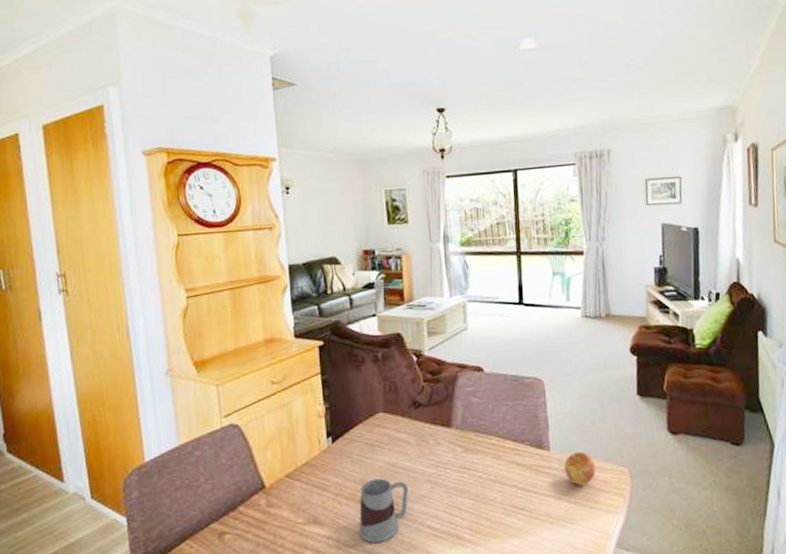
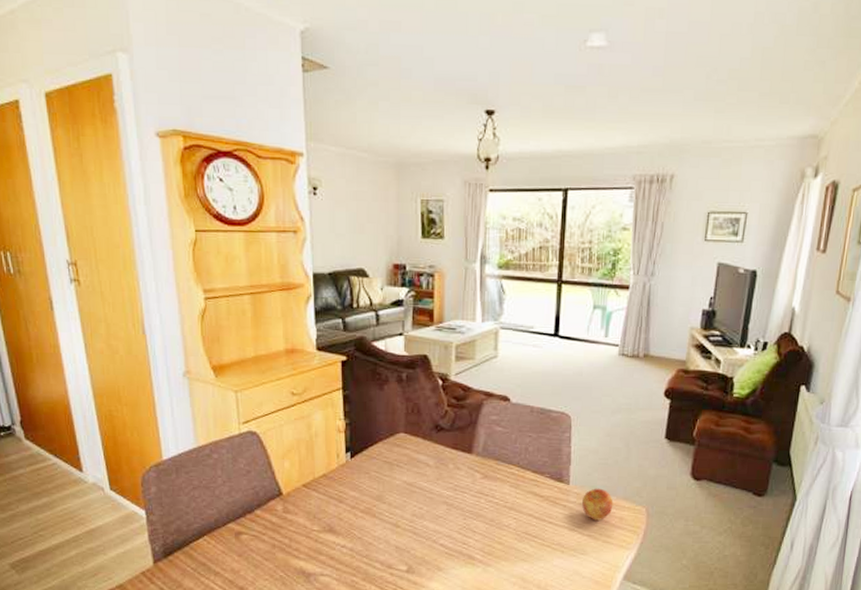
mug: present [359,478,409,543] -> none [373,496,425,555]

